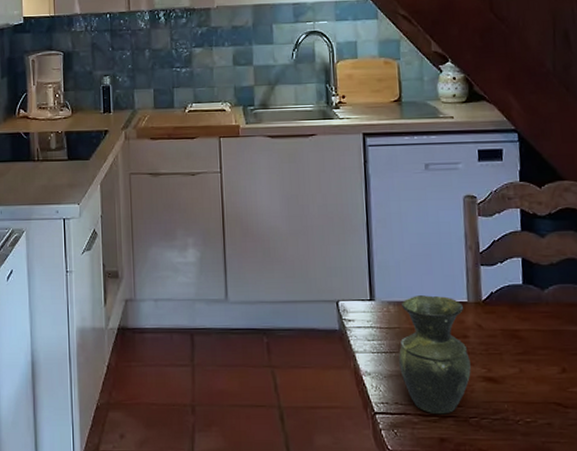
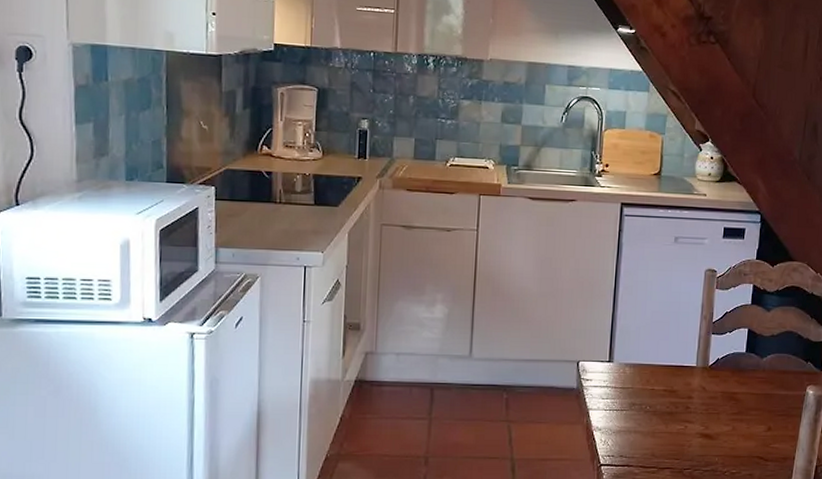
vase: present [399,295,471,415] -> none [628,359,692,466]

